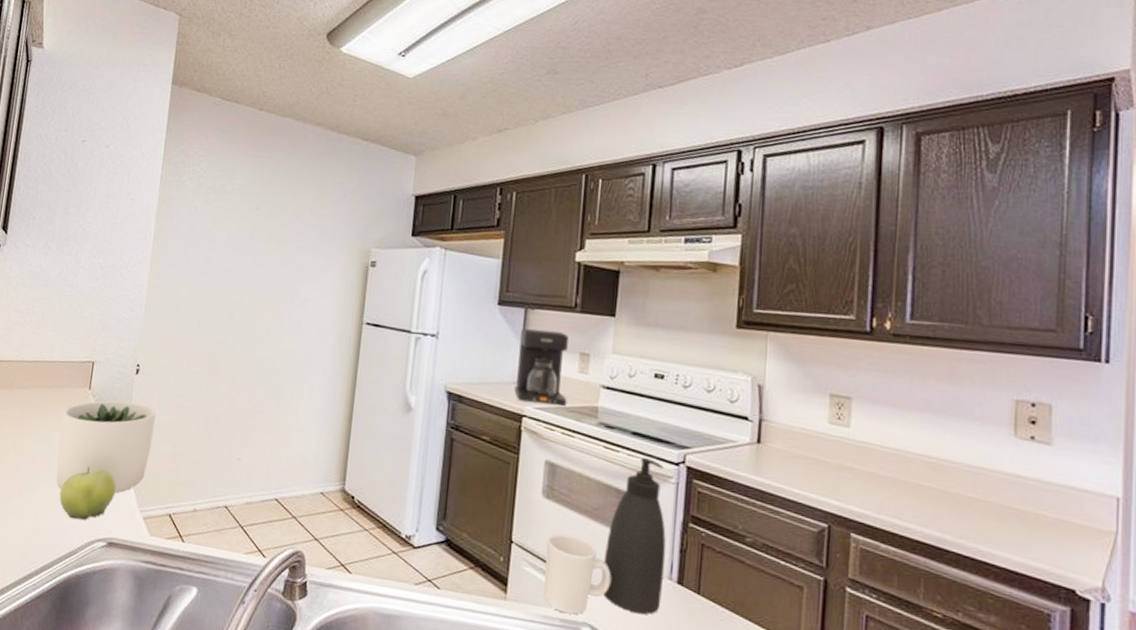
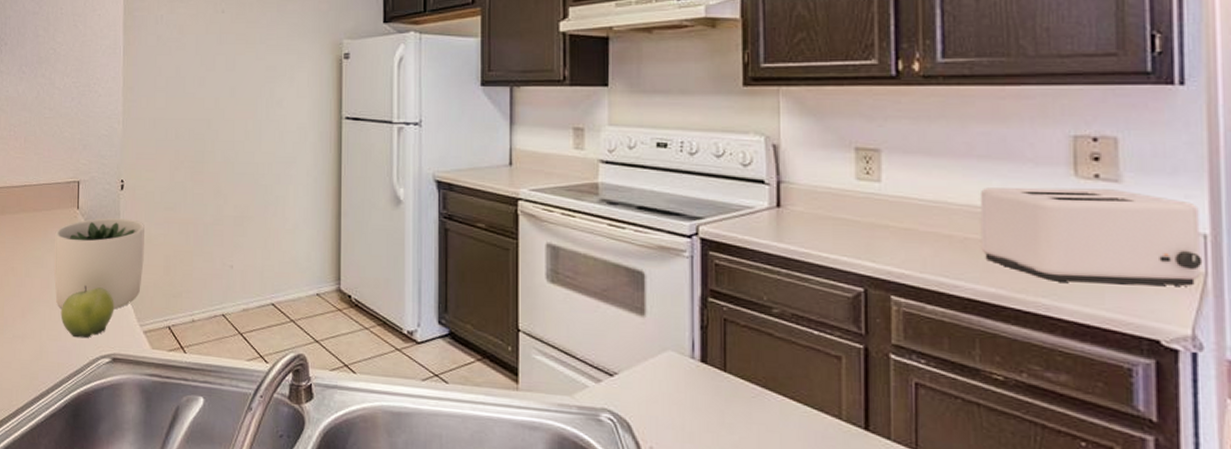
coffee maker: present [514,327,569,406] -> none [507,107,564,186]
mug: present [543,533,611,615] -> none [556,318,628,401]
soap dispenser: present [603,458,666,614] -> none [618,233,686,396]
toaster: none [931,440,1115,543] -> present [979,187,1203,286]

